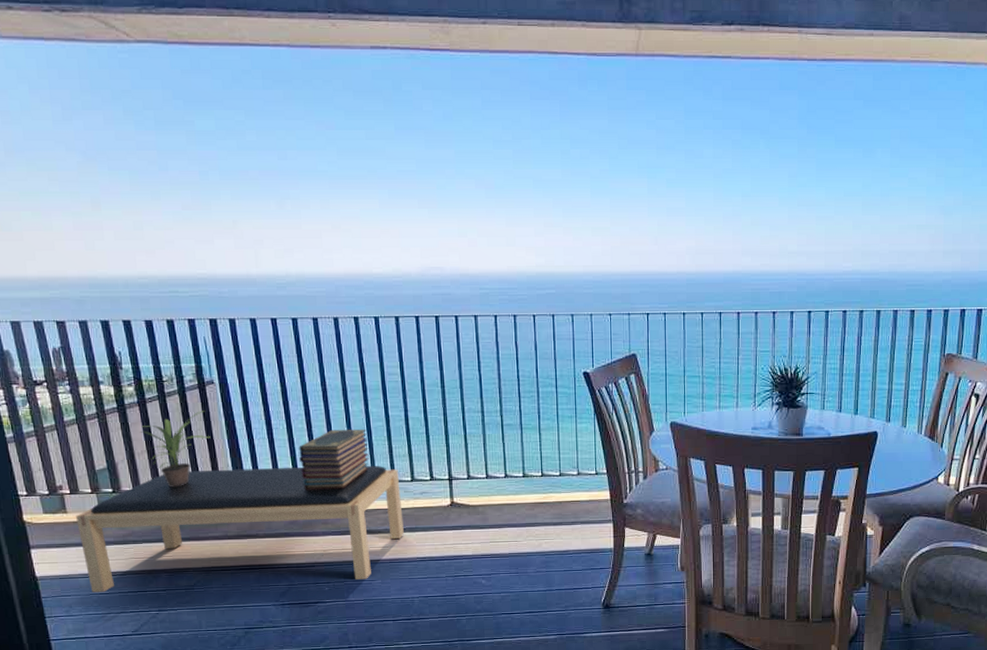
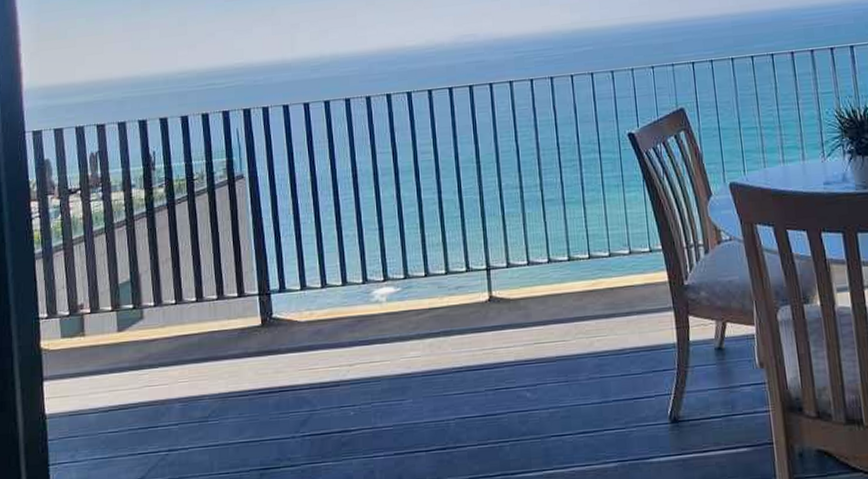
bench: present [76,466,404,593] -> none [93,258,438,431]
potted plant: present [139,411,210,488] -> none [166,209,236,299]
book stack: present [299,429,369,490] -> none [327,217,401,293]

